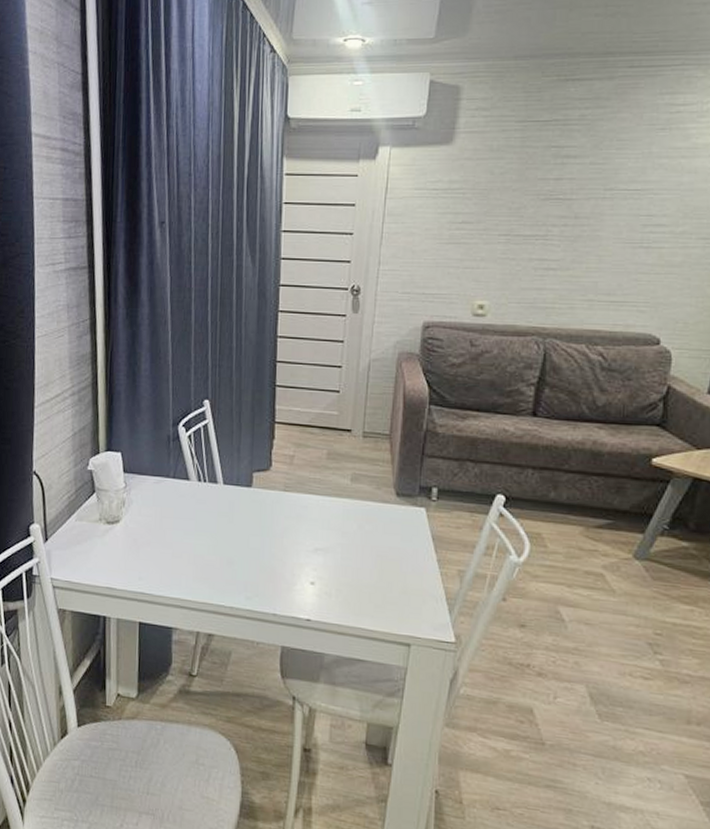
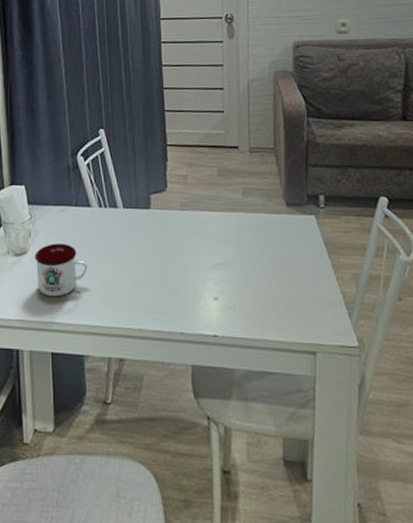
mug: none [127,514,182,568] -> present [35,243,88,297]

